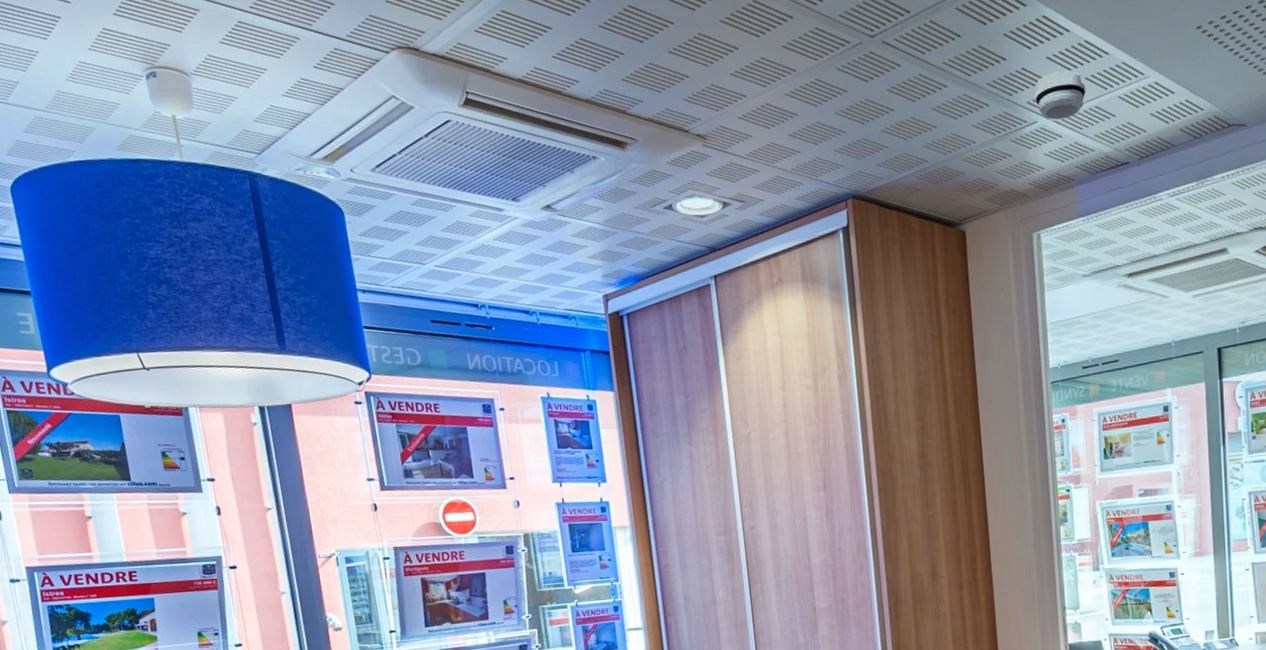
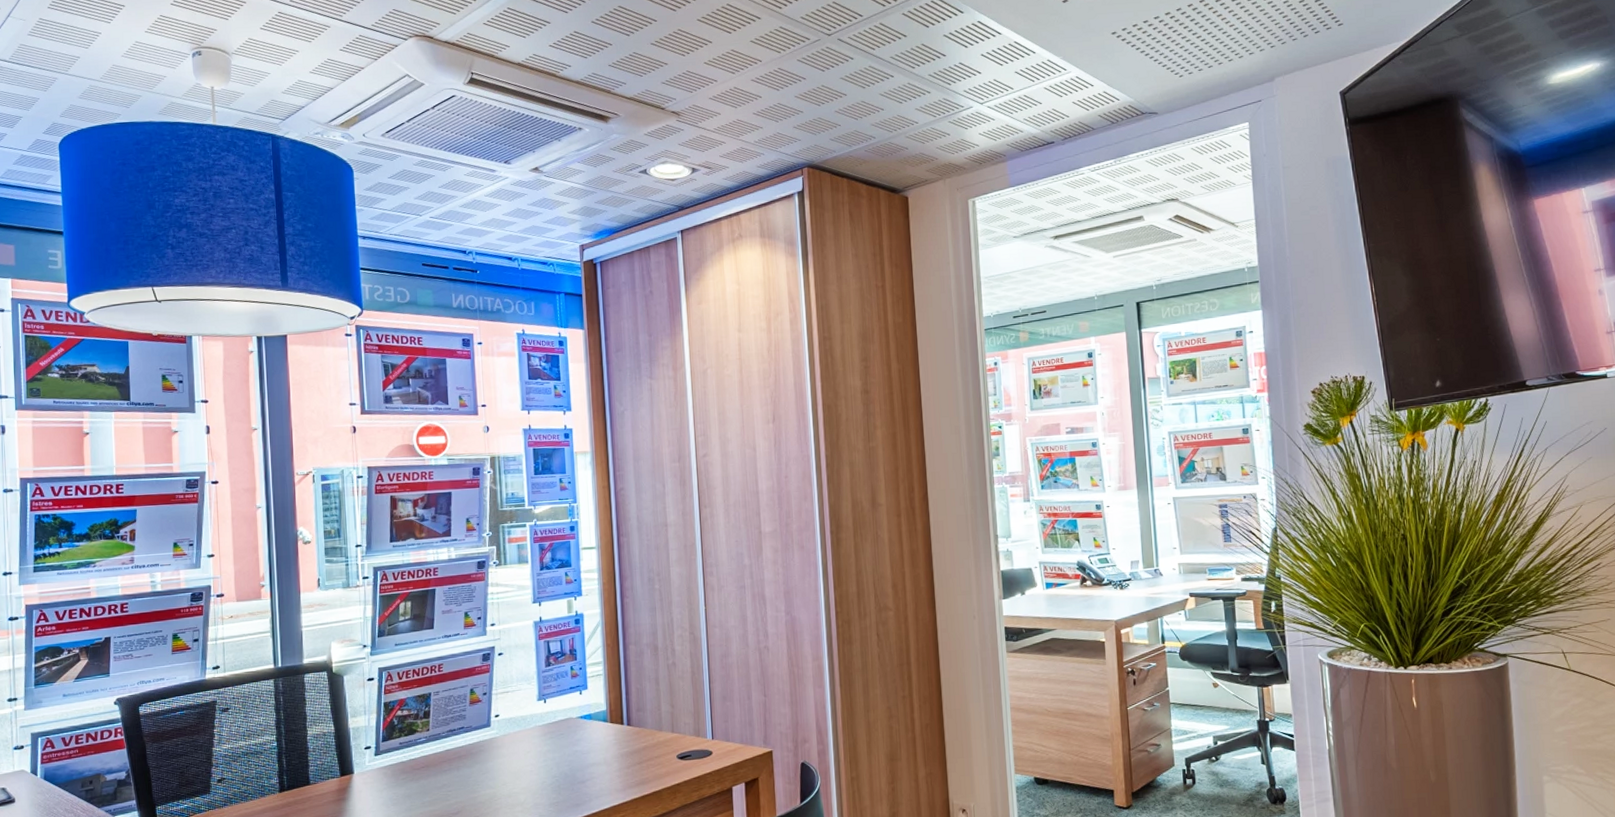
smoke detector: present [1034,70,1086,120] -> none [970,65,1016,106]

